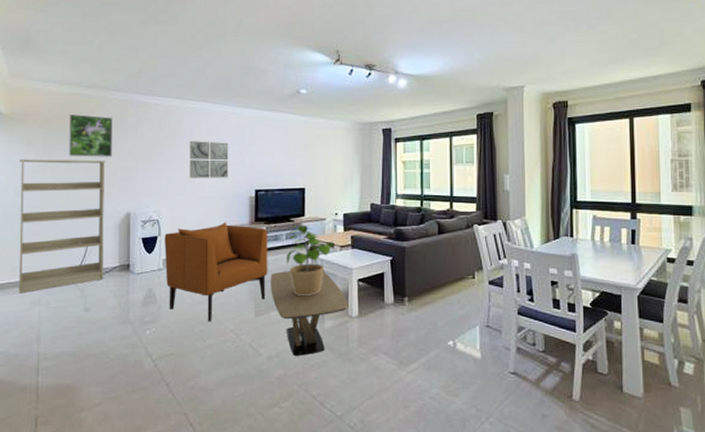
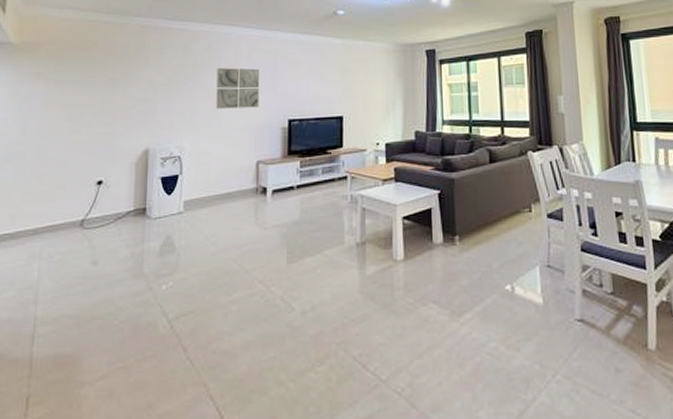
bookcase: present [18,159,106,294] -> none [16,91,124,247]
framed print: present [69,114,112,157] -> none [83,42,133,89]
armchair: present [164,222,268,322] -> none [186,156,302,272]
coffee table: present [271,271,350,356] -> none [305,209,394,309]
potted plant: present [285,225,336,295] -> none [322,157,377,238]

